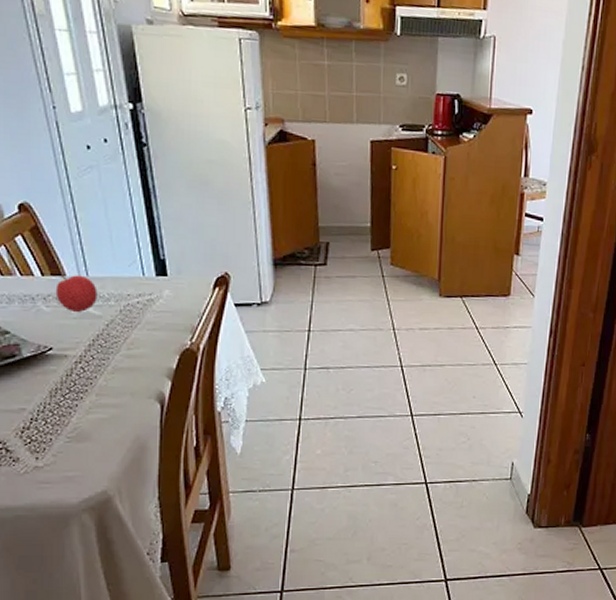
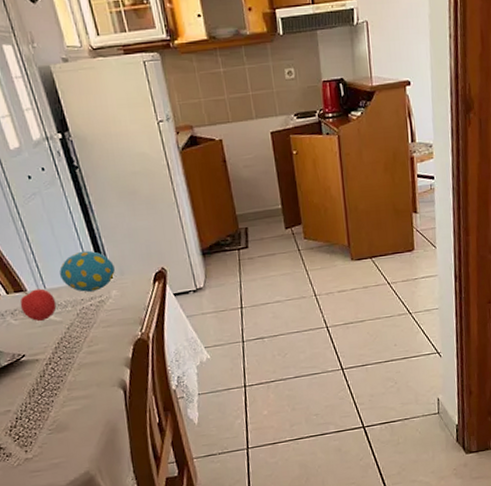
decorative egg: none [107,240,171,288] -> present [60,250,115,292]

